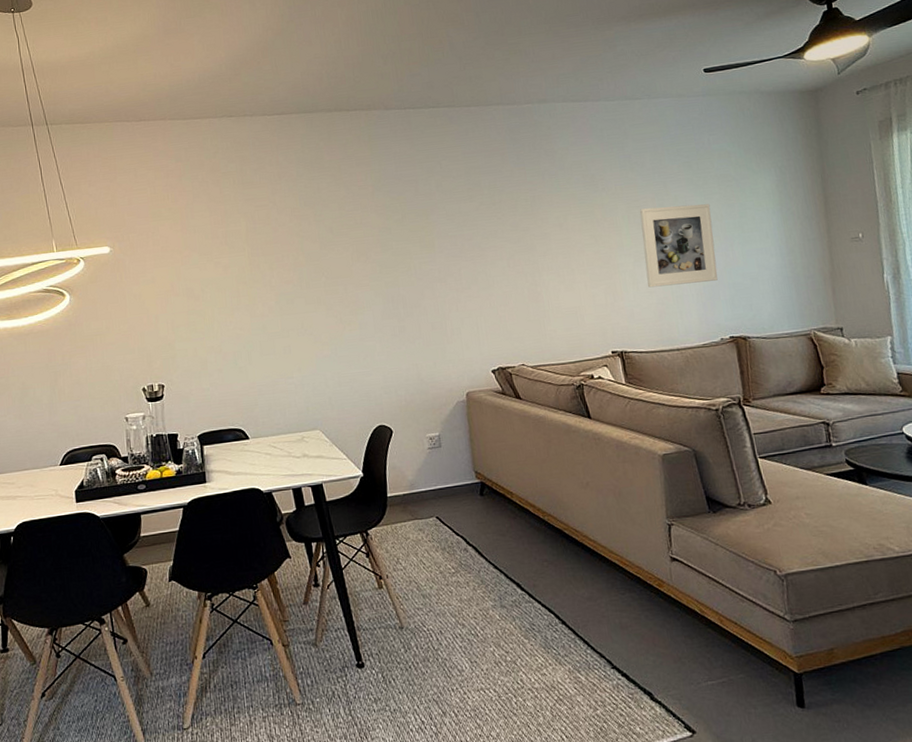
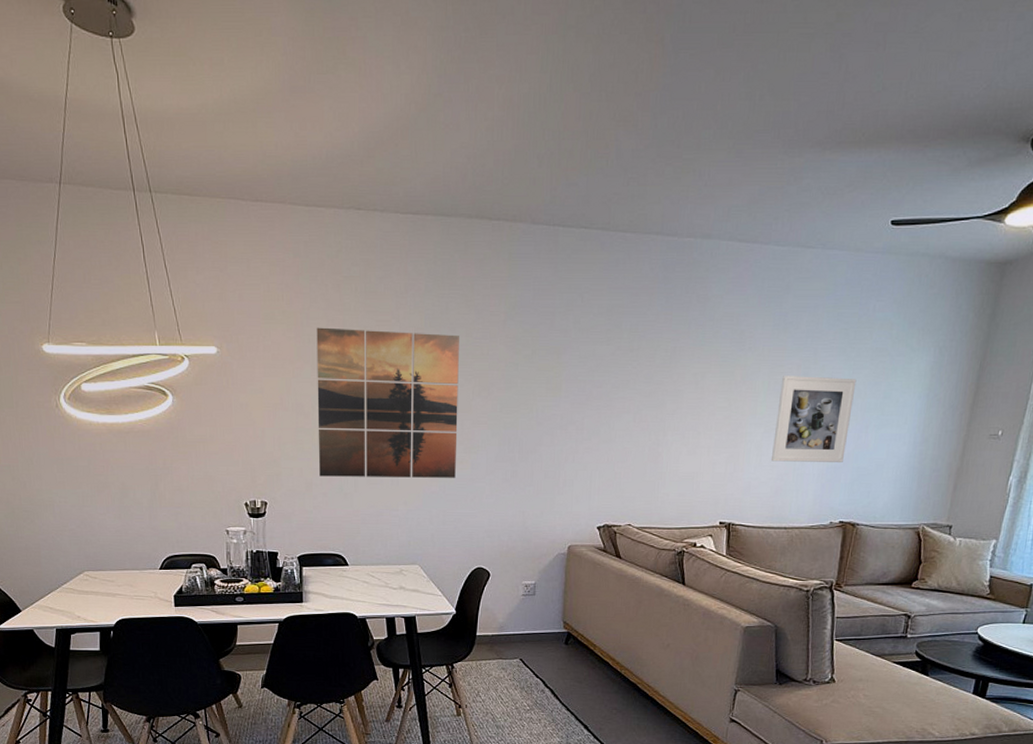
wall art: none [200,210,346,354] -> present [316,327,459,478]

